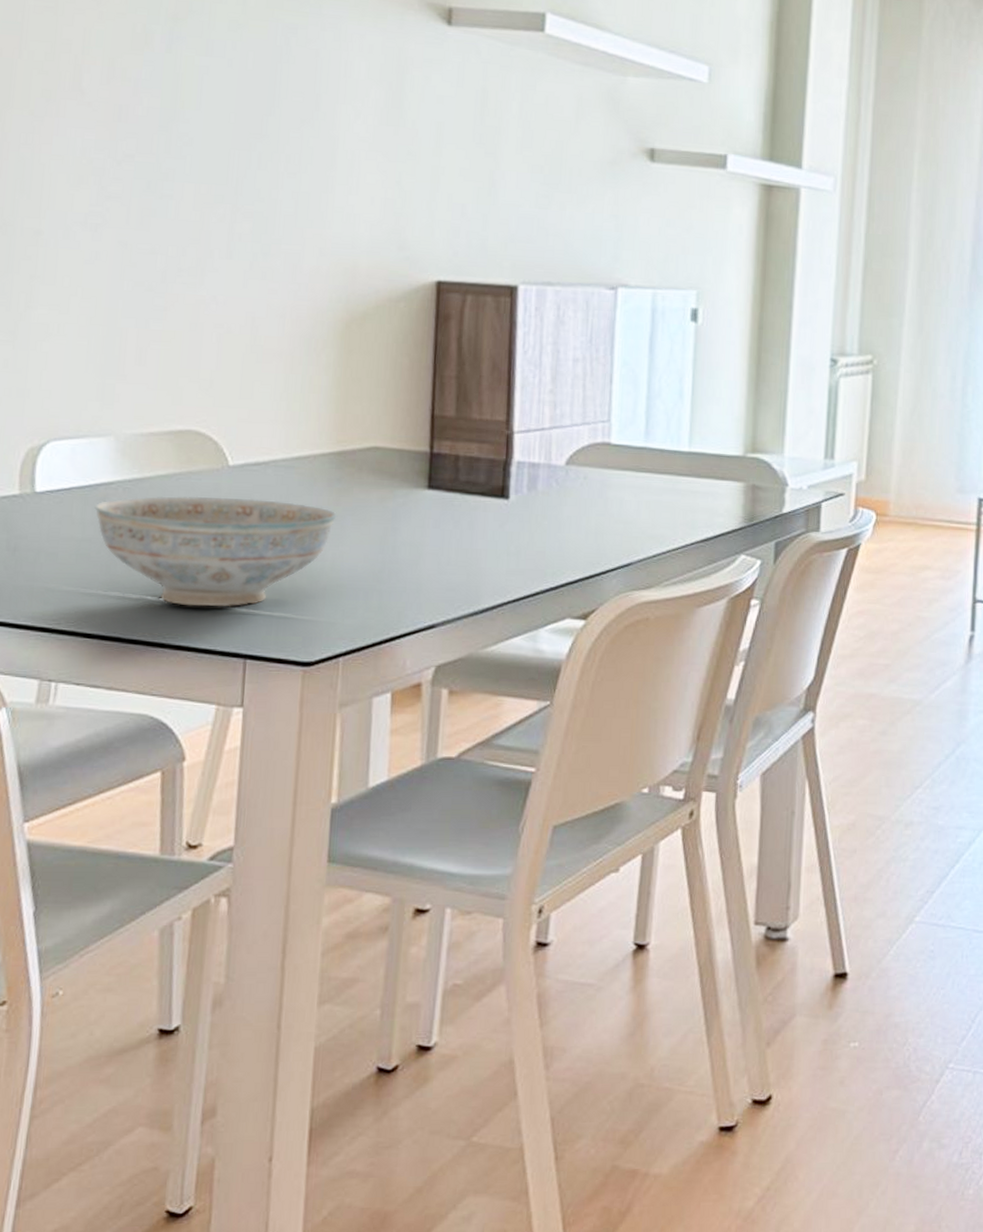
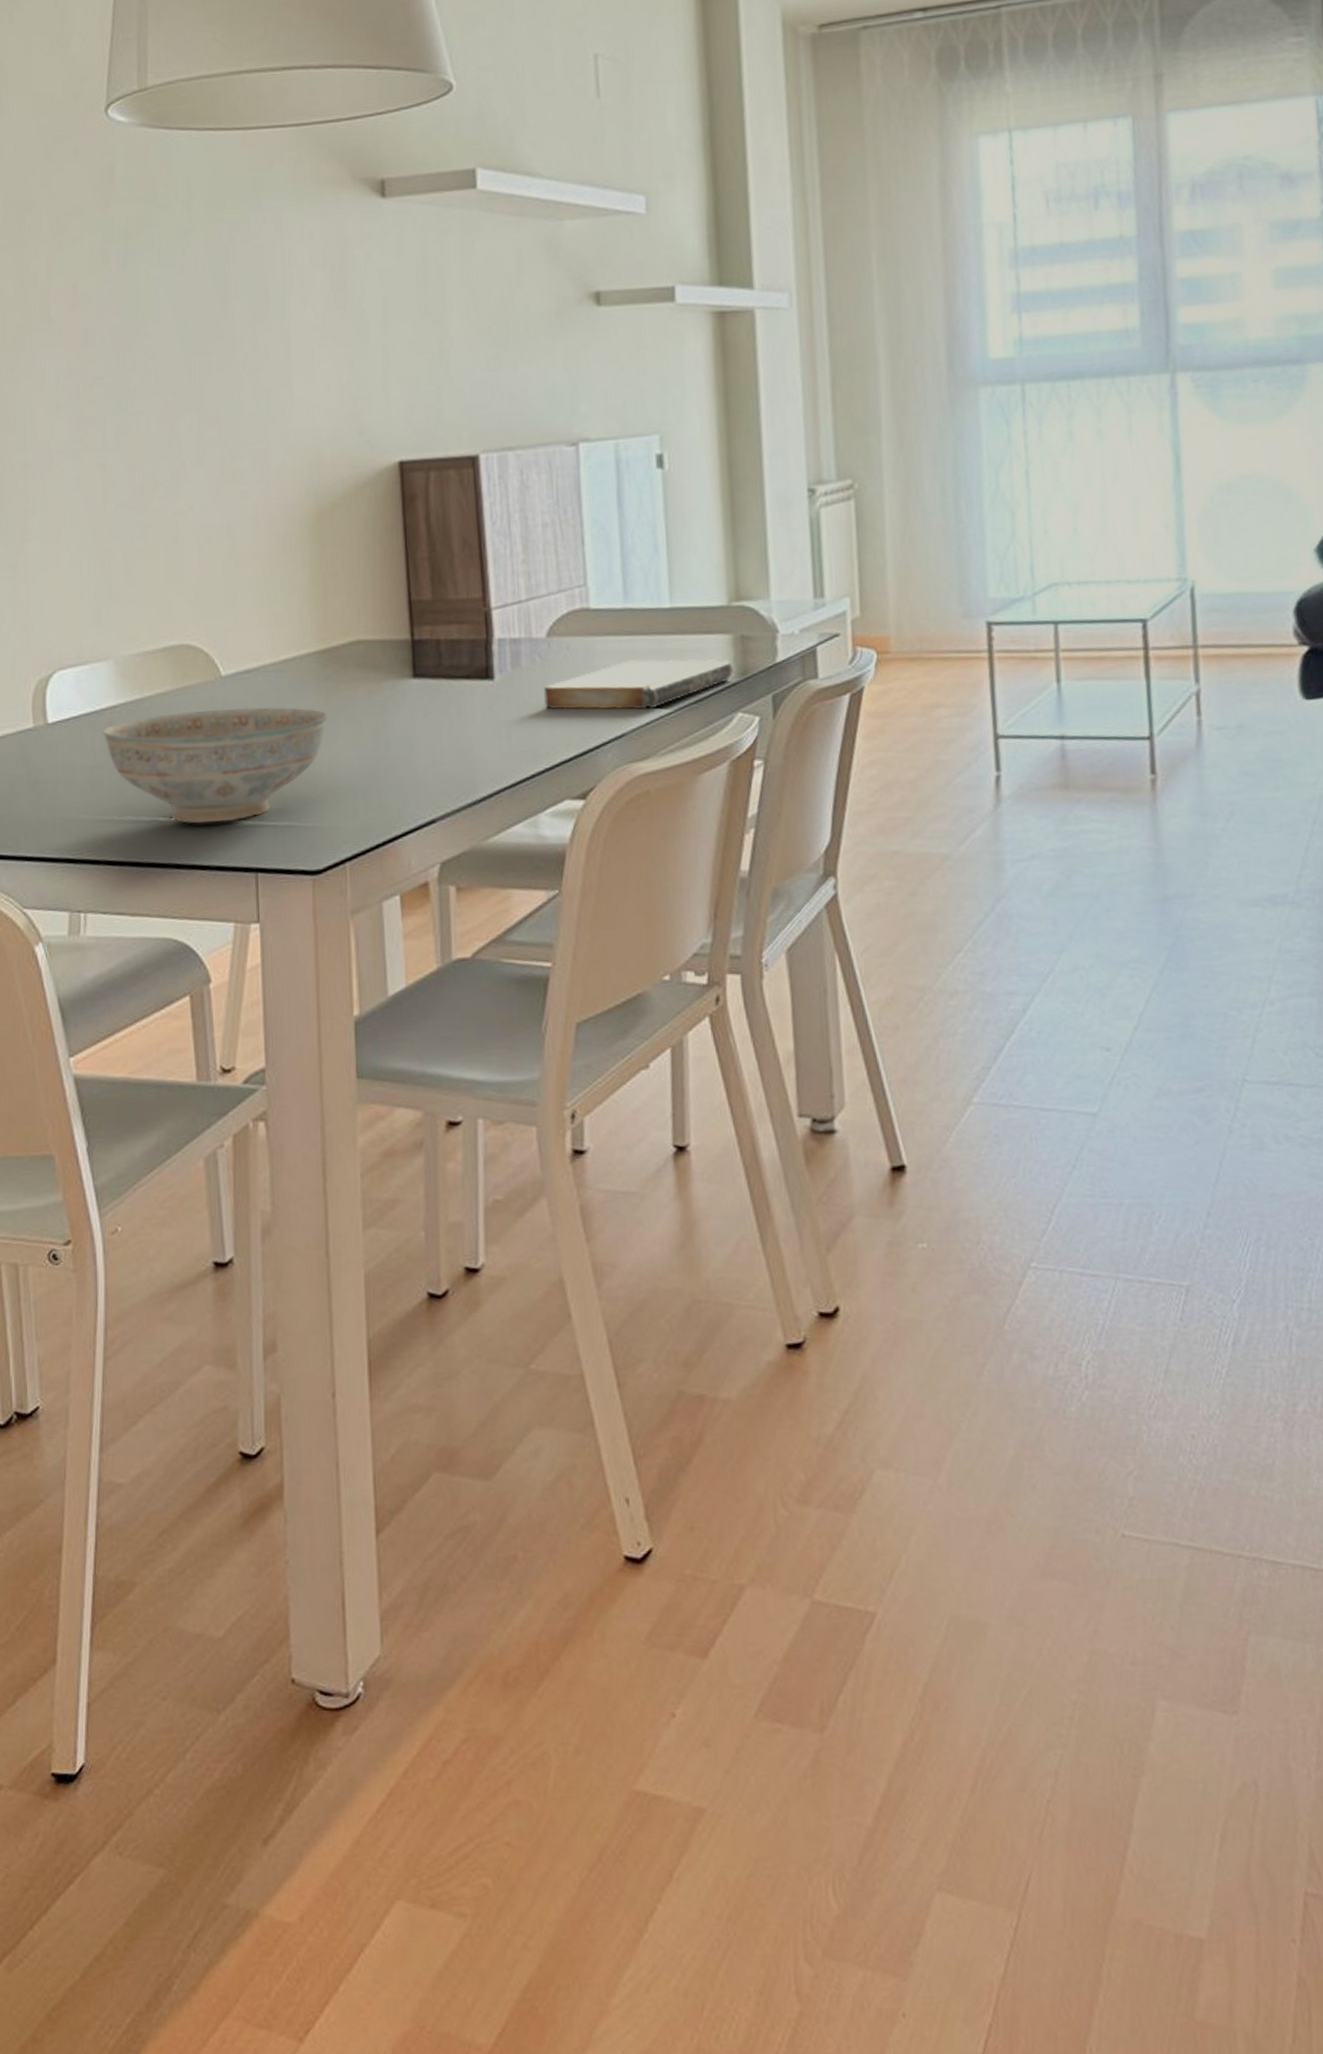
book: none [556,495,741,543] -> present [543,659,733,710]

